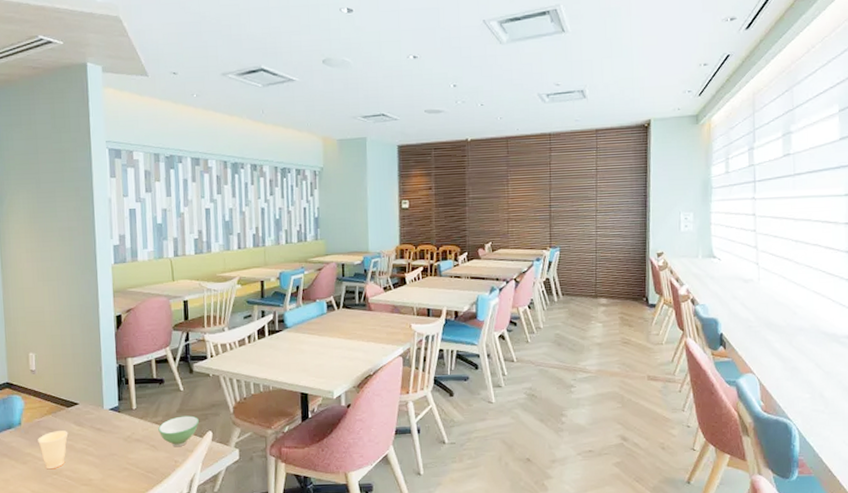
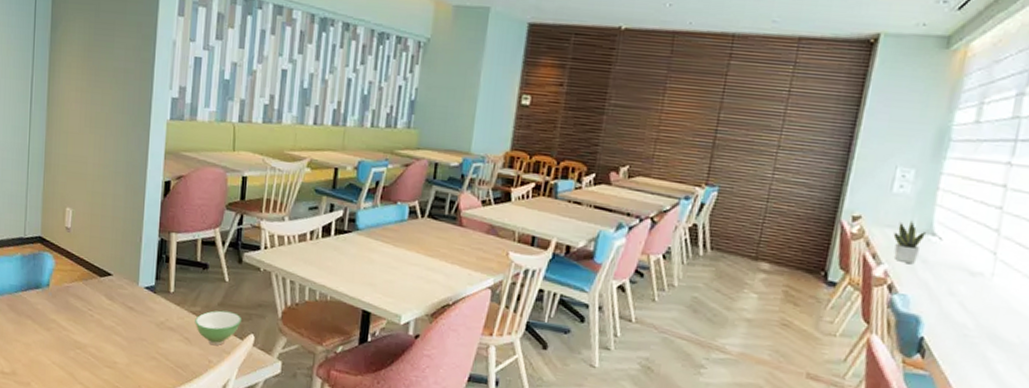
cup: present [38,430,69,470] -> none [64,300,98,343]
potted plant: none [687,250,709,282] -> present [893,220,926,265]

